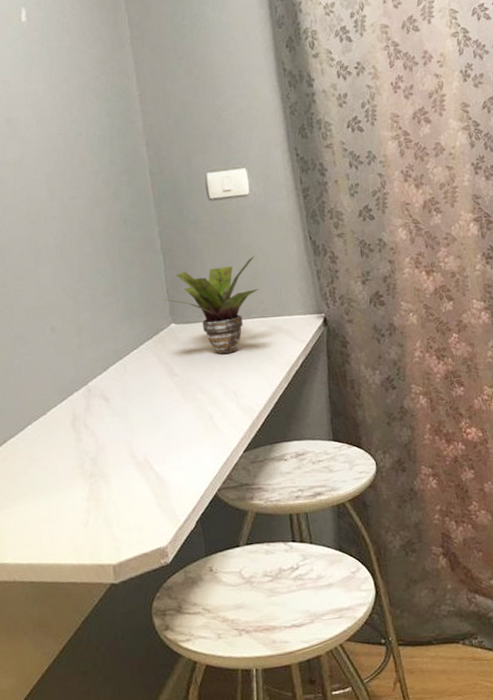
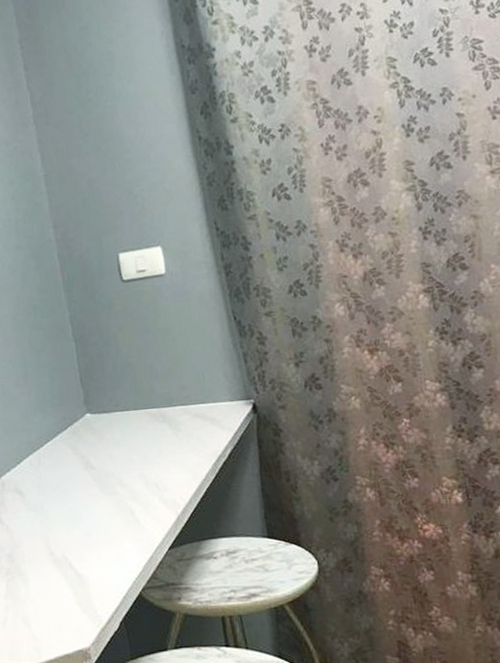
potted plant: present [163,256,259,354] -> none [77,339,180,445]

